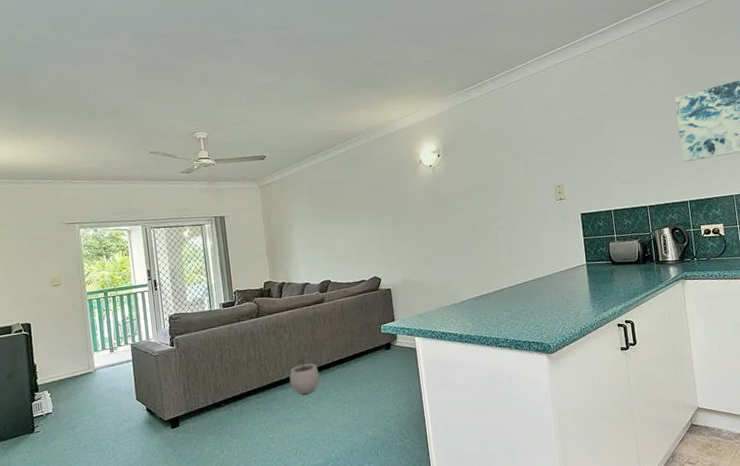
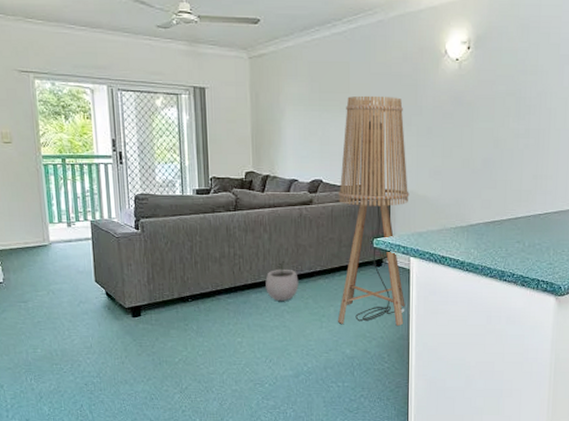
floor lamp: none [344,202,417,408] -> present [337,95,409,326]

